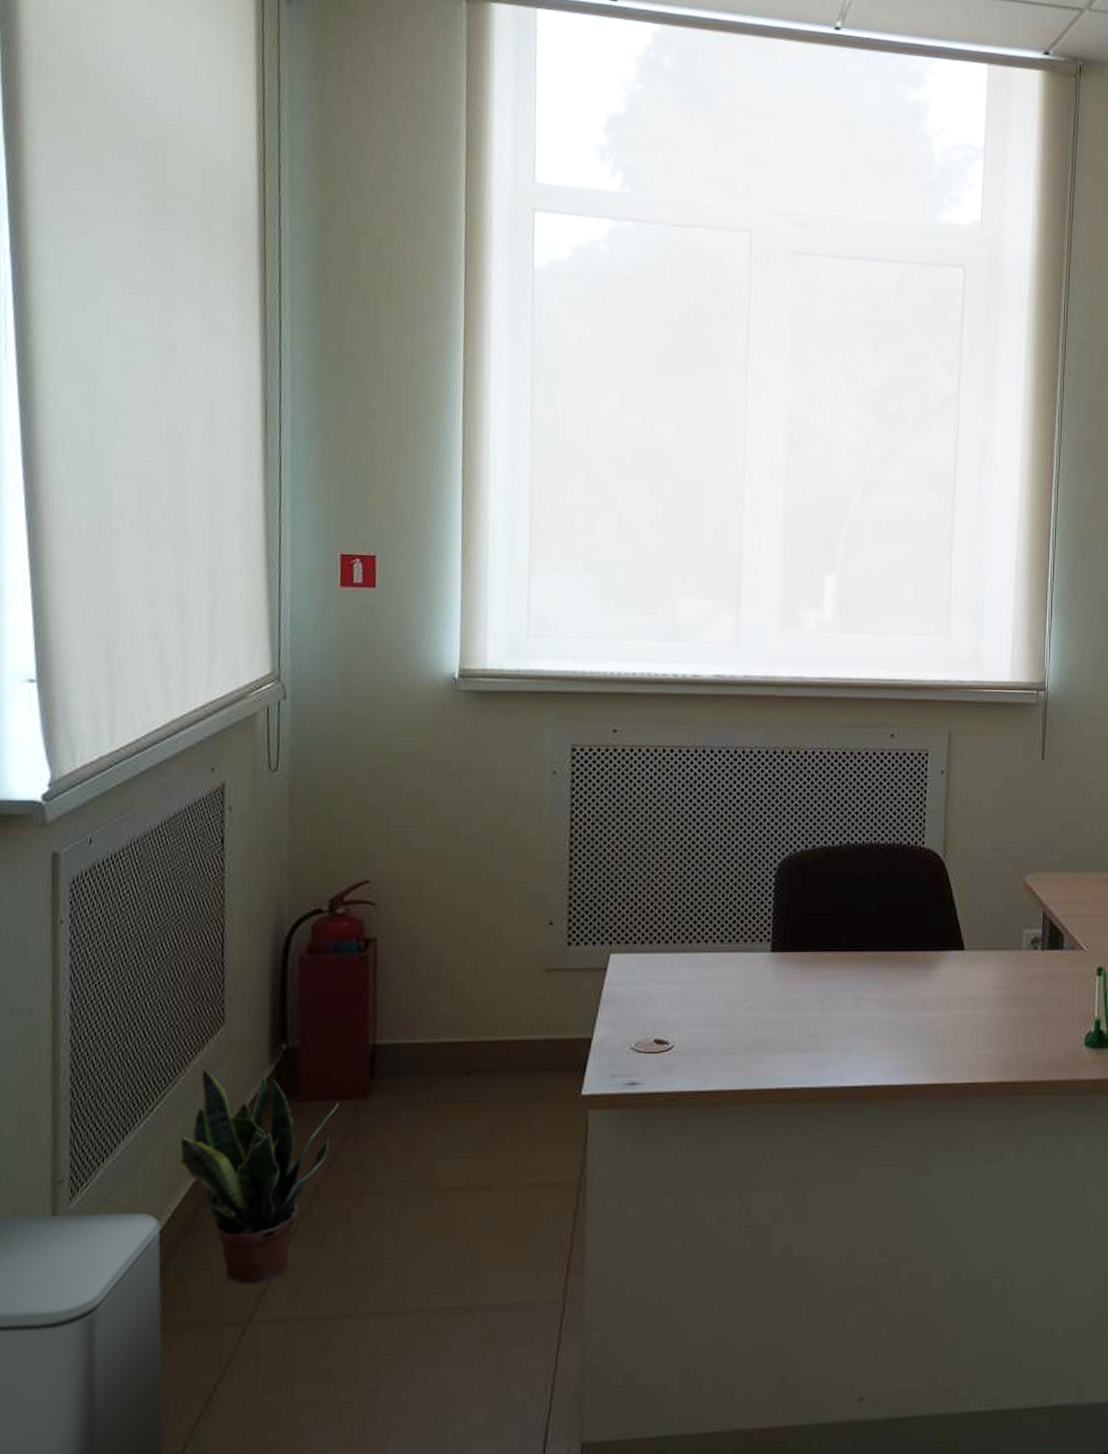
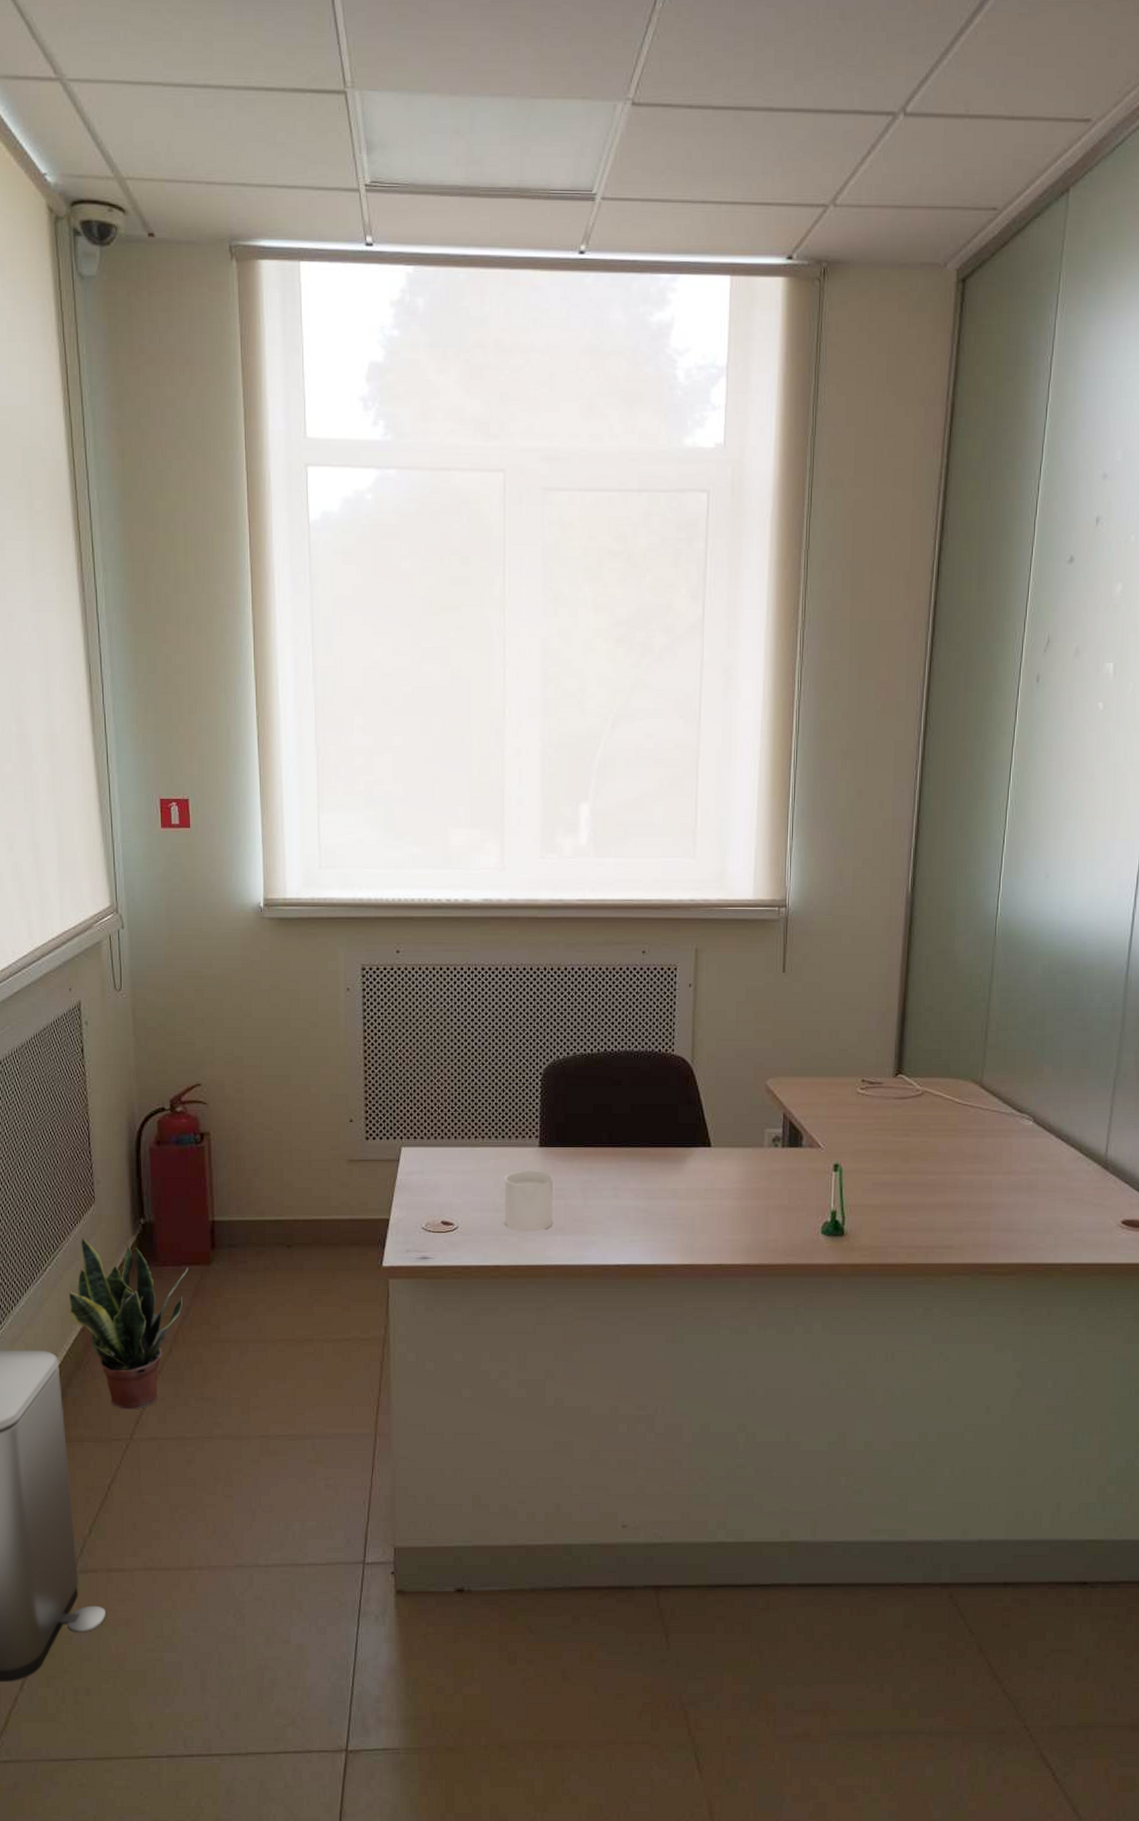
mug: none [729,979,786,1050] -> present [504,1170,553,1232]

